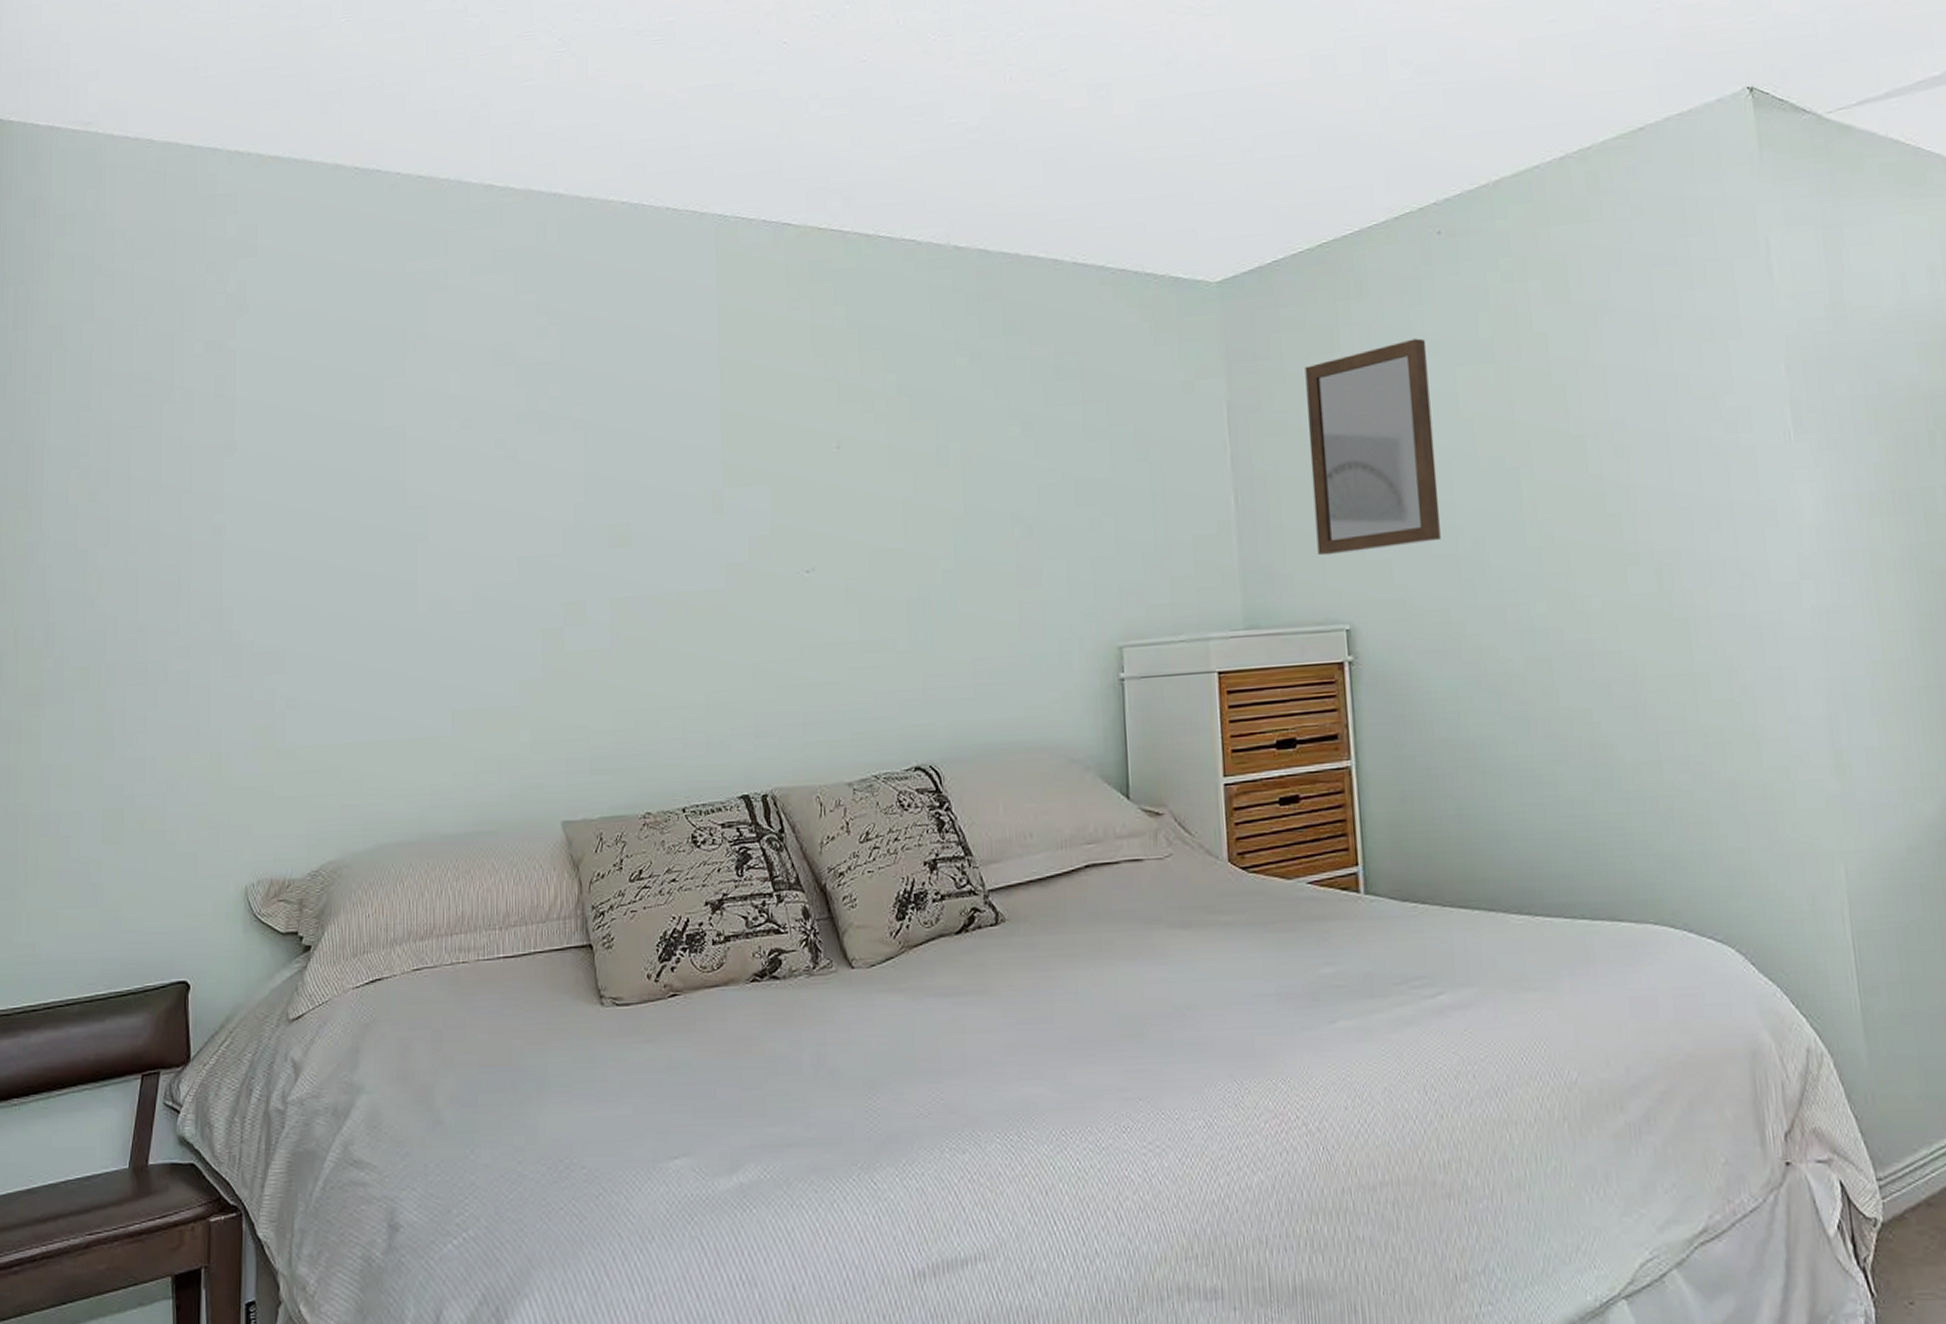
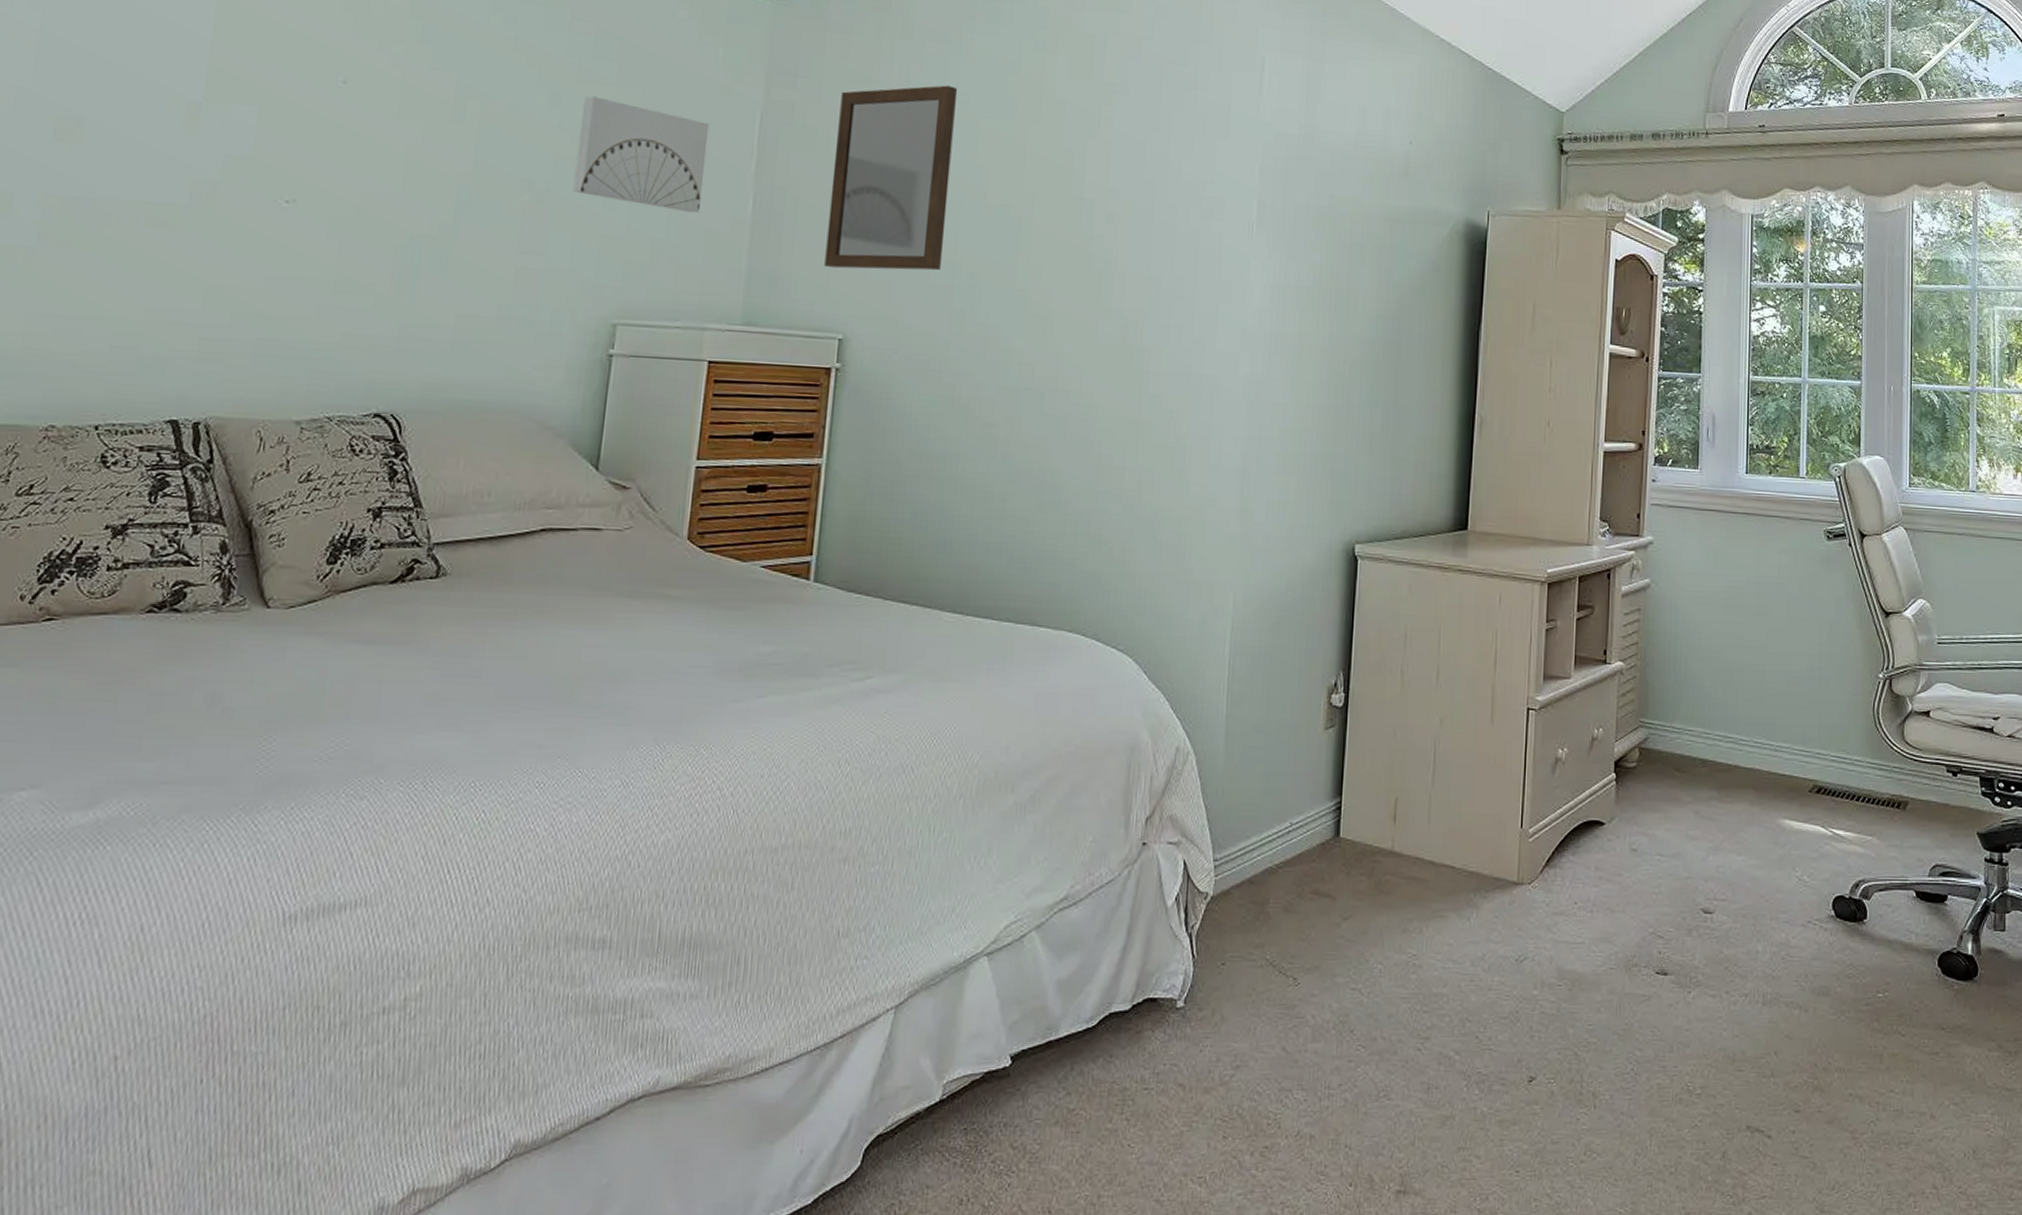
wall art: none [1054,418,1183,521] -> present [573,96,710,213]

